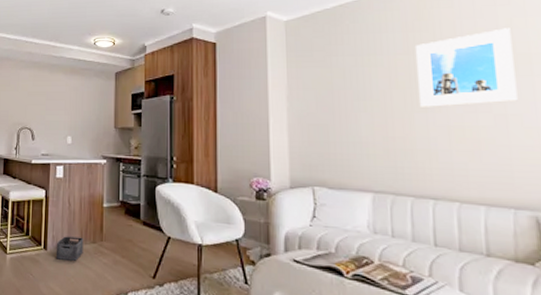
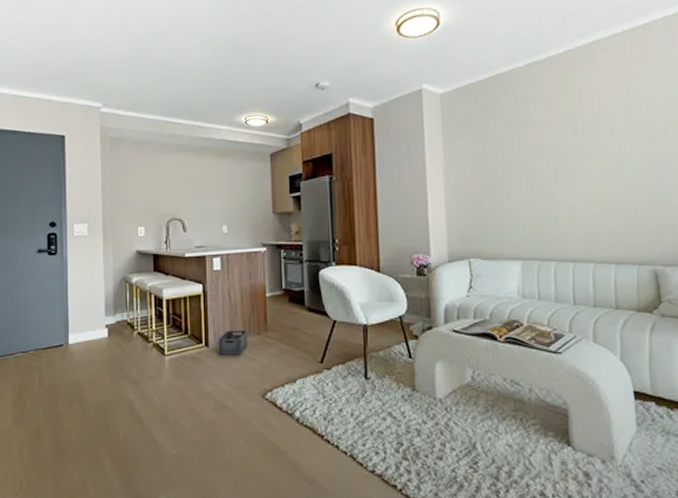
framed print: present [414,28,518,107] -> none [558,97,643,176]

